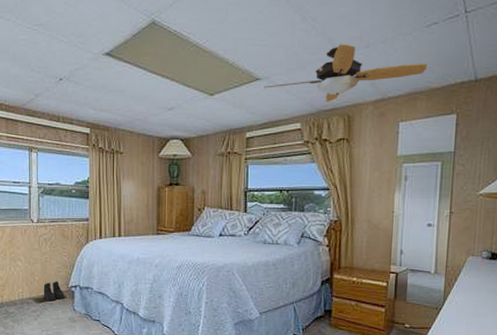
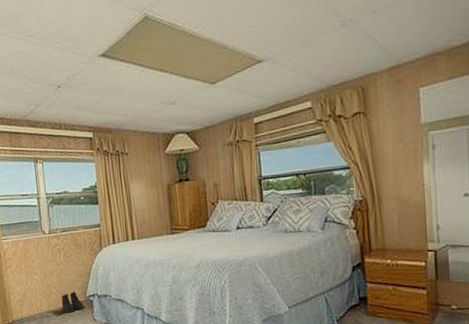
ceiling fan: present [263,43,428,102] -> none [267,12,444,76]

